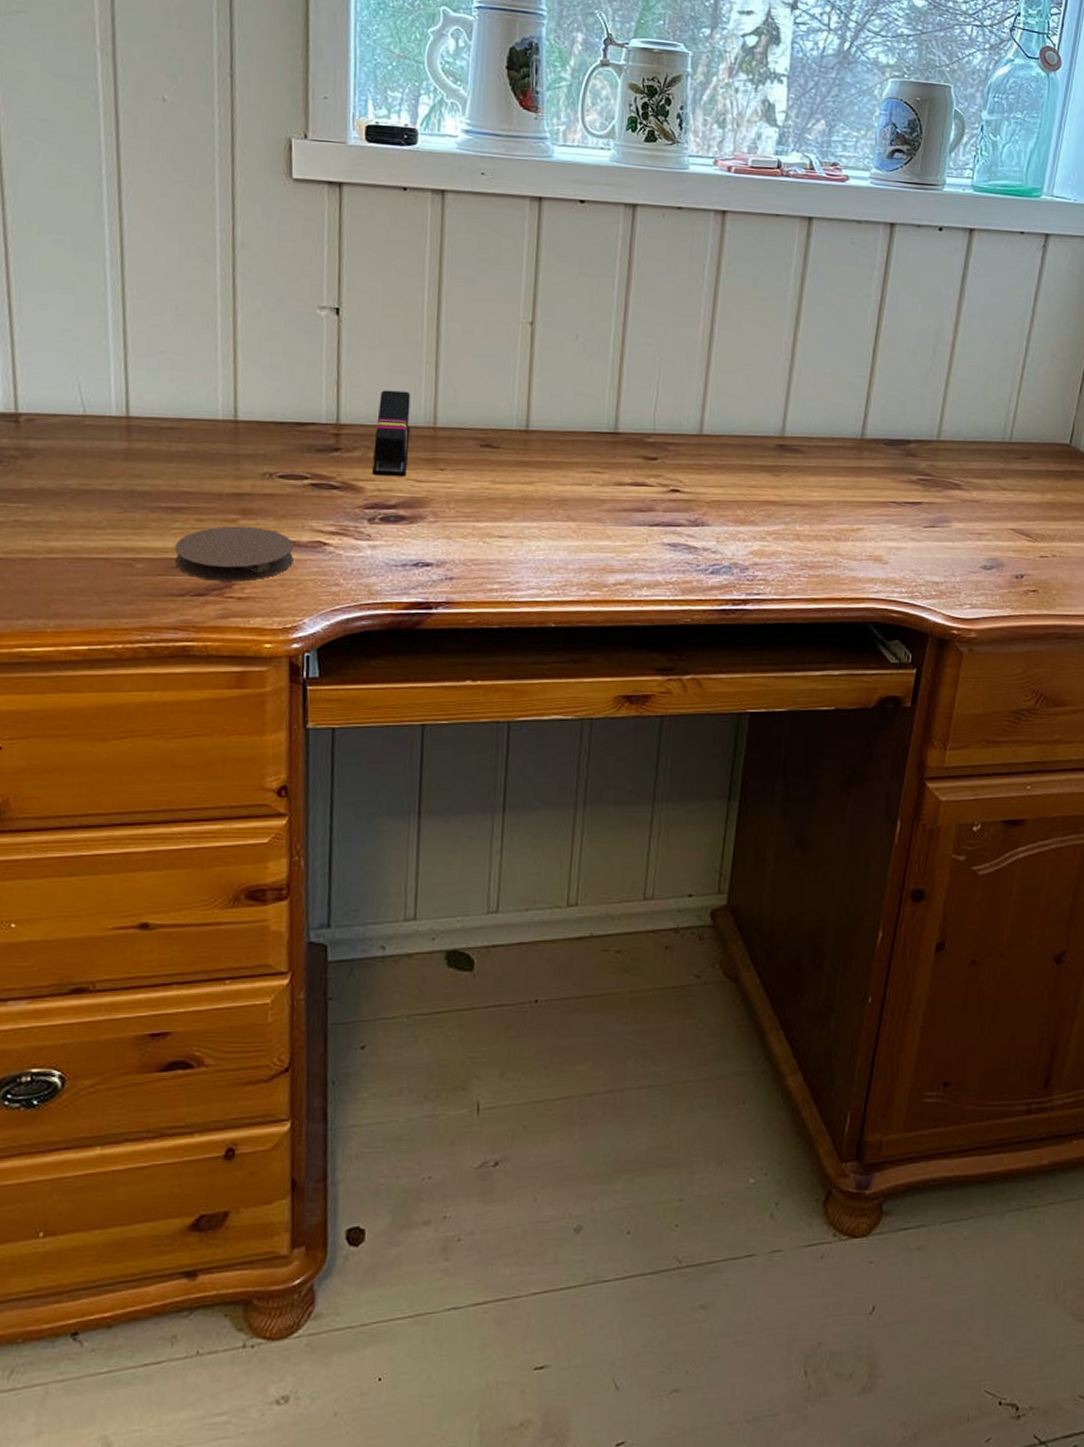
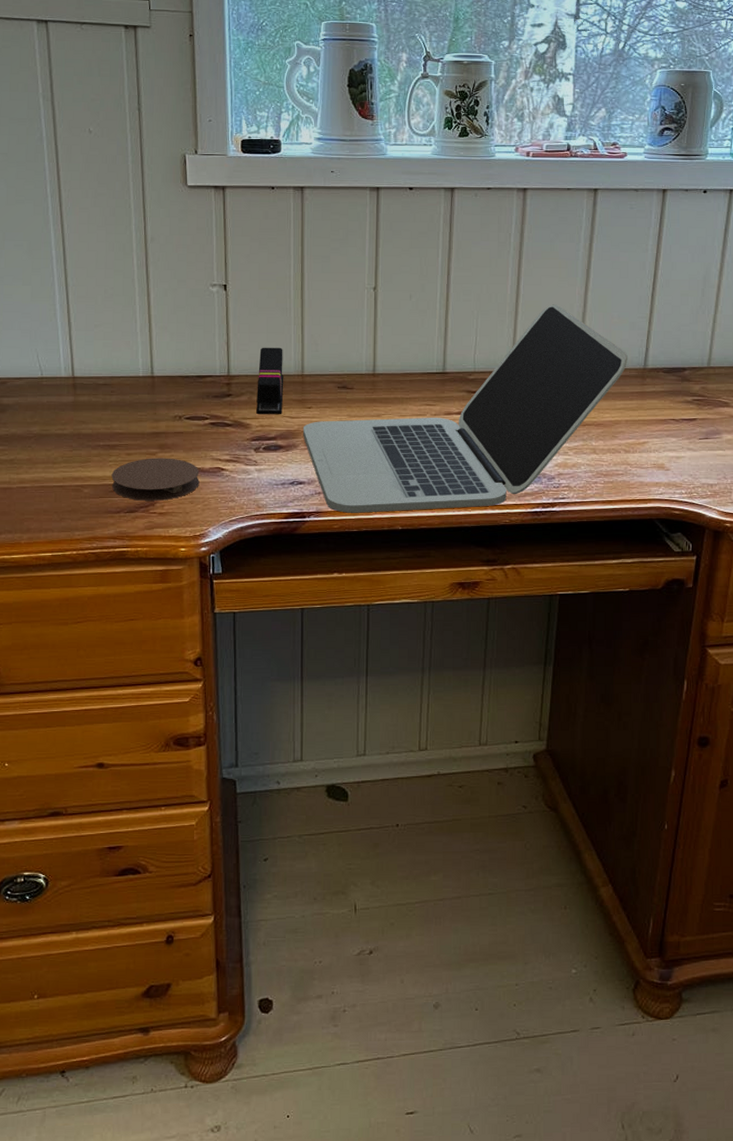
laptop: none [432,355,842,605] -> present [302,304,628,513]

